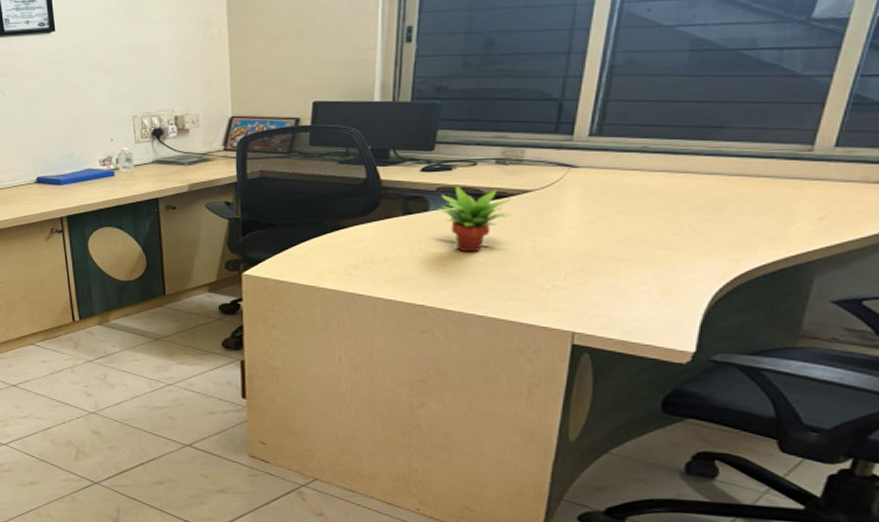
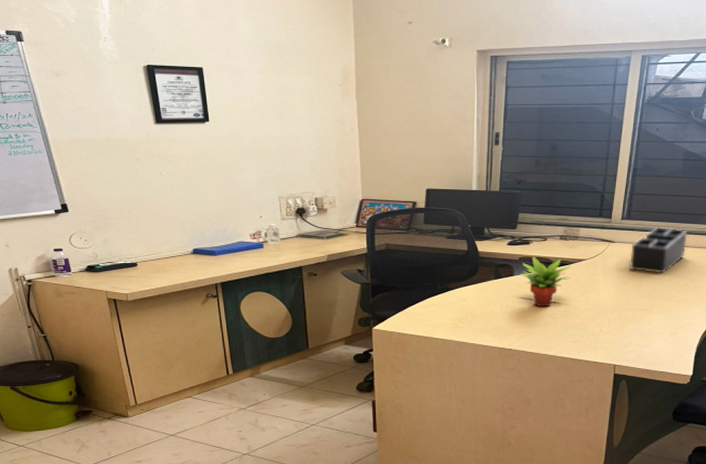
desk organizer: none [598,146,694,210] -> present [629,227,688,274]

